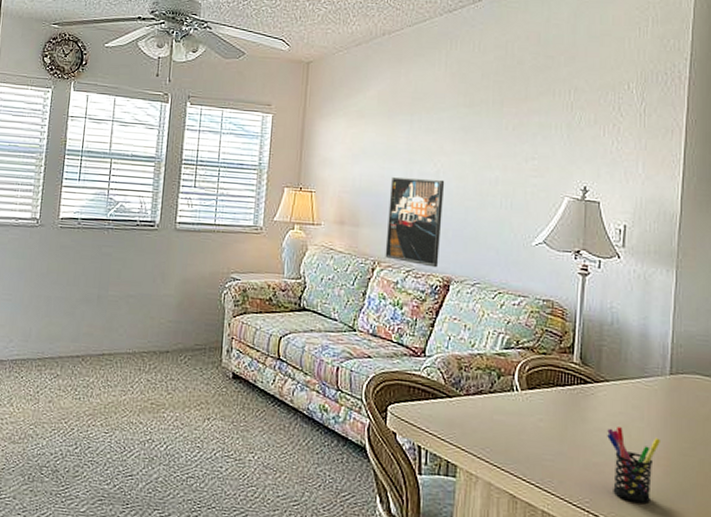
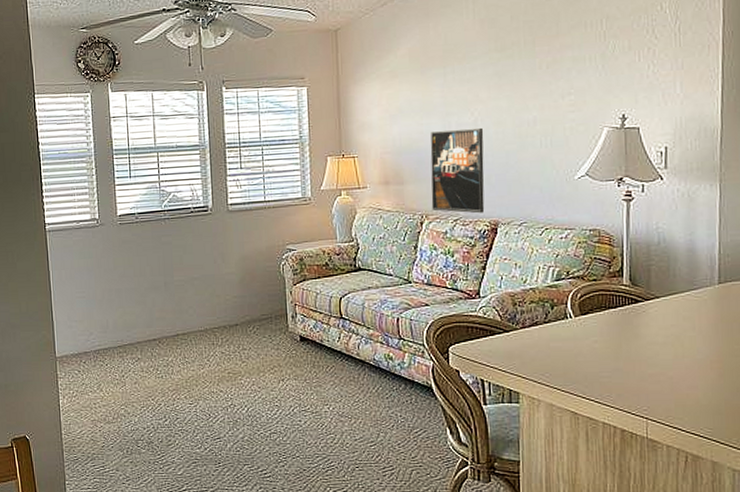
pen holder: present [607,427,660,503] -> none [660,339,712,404]

